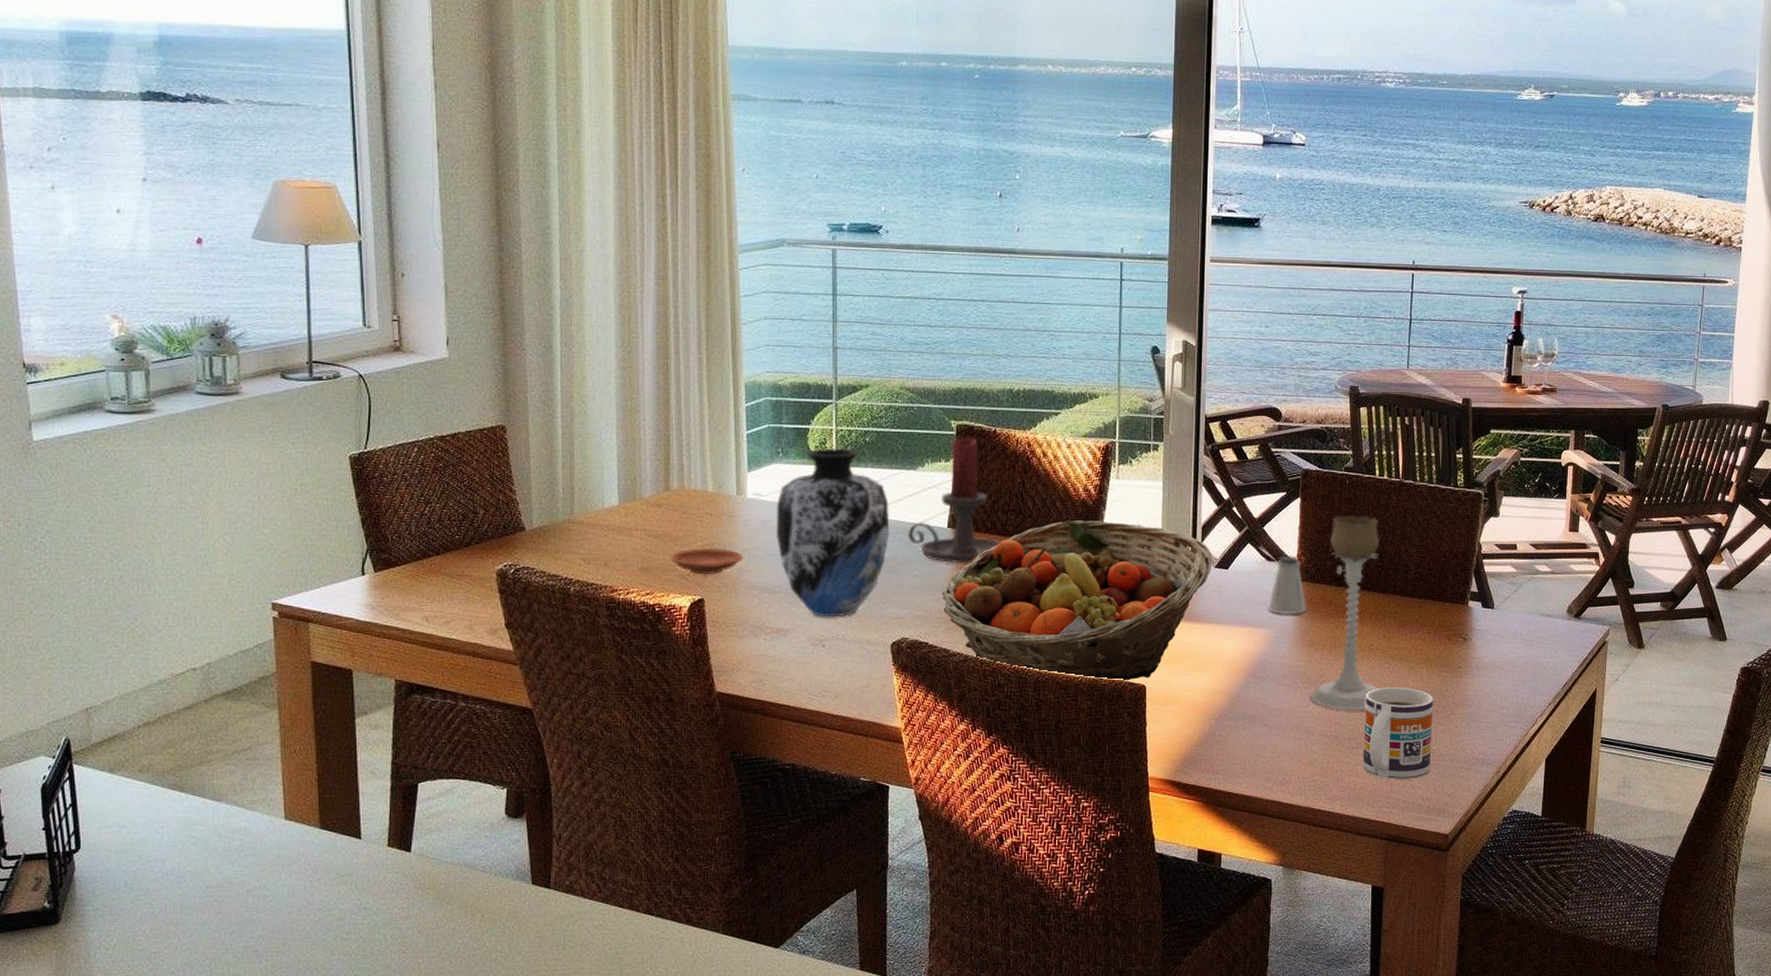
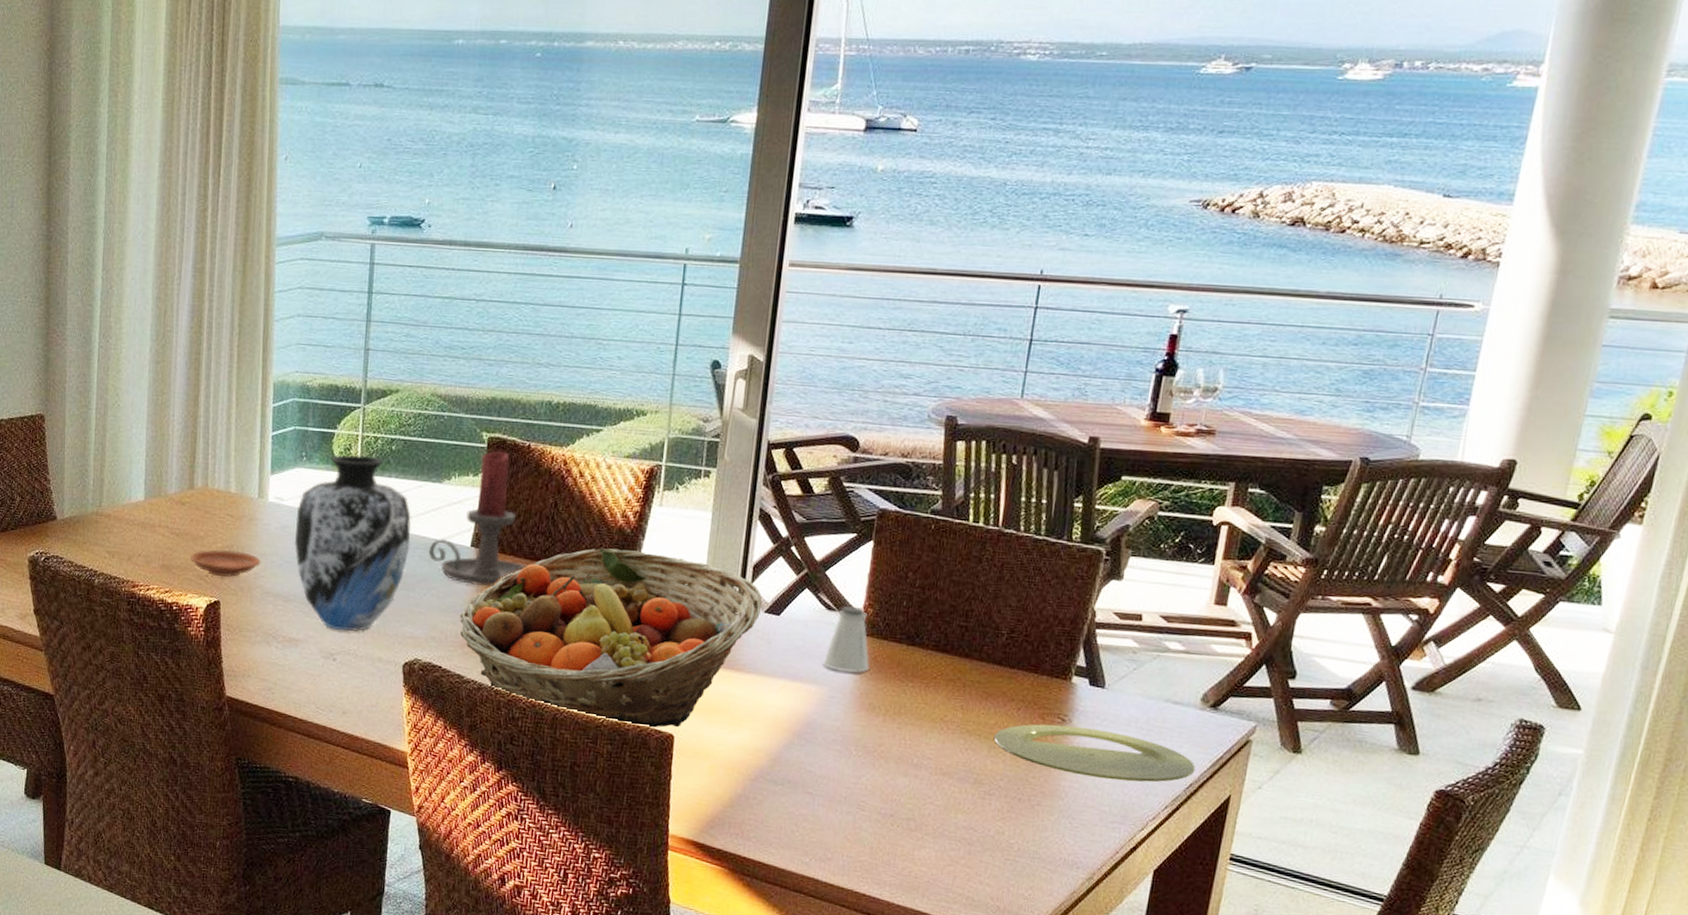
candle holder: present [1310,515,1380,711] -> none [864,565,967,789]
mug: present [1362,686,1433,780] -> none [920,765,1016,875]
plate: none [1412,643,1568,686] -> present [993,724,1196,782]

